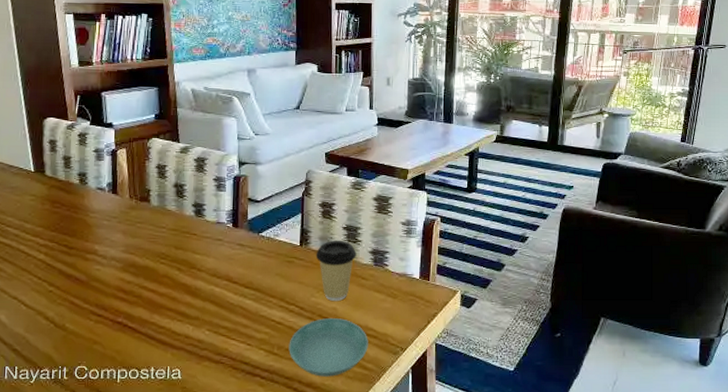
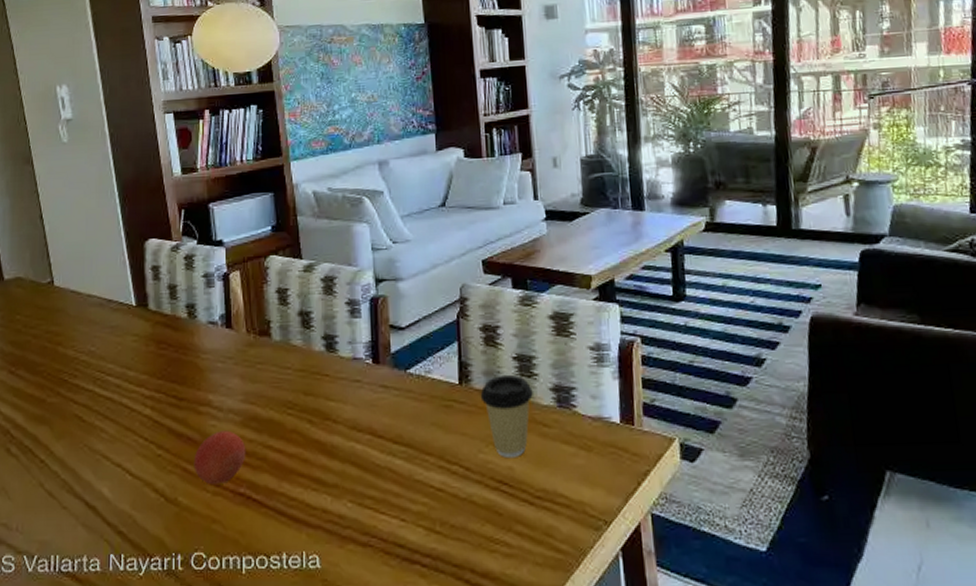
fruit: none [80,274,125,316] -> present [193,430,246,485]
saucer: present [288,318,368,377] -> none [454,481,560,563]

